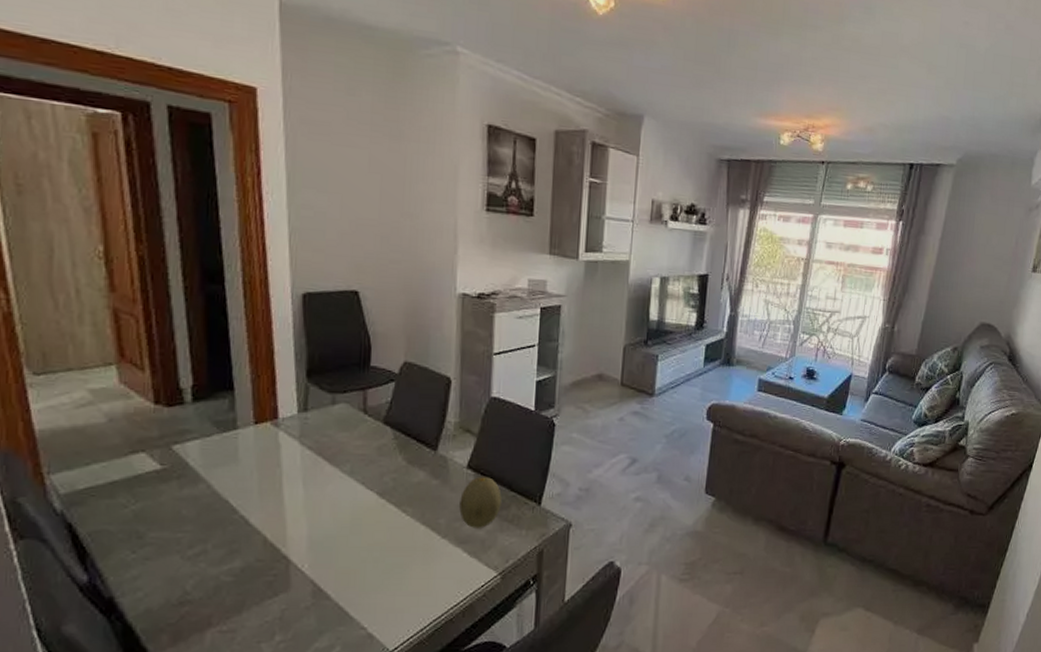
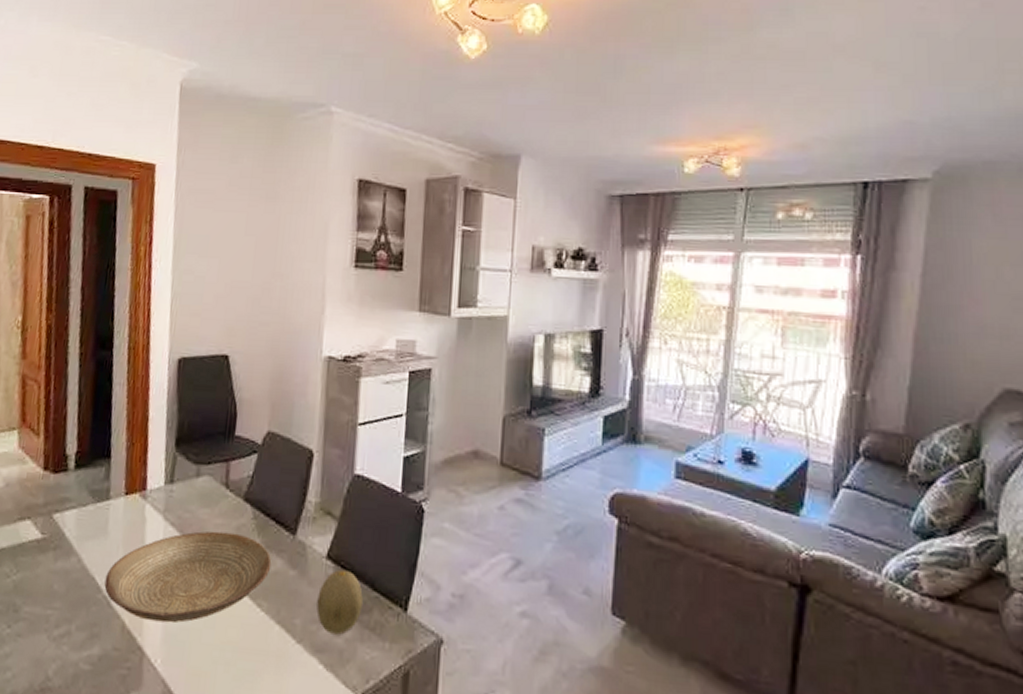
decorative bowl: none [240,452,415,533] -> present [104,531,272,624]

